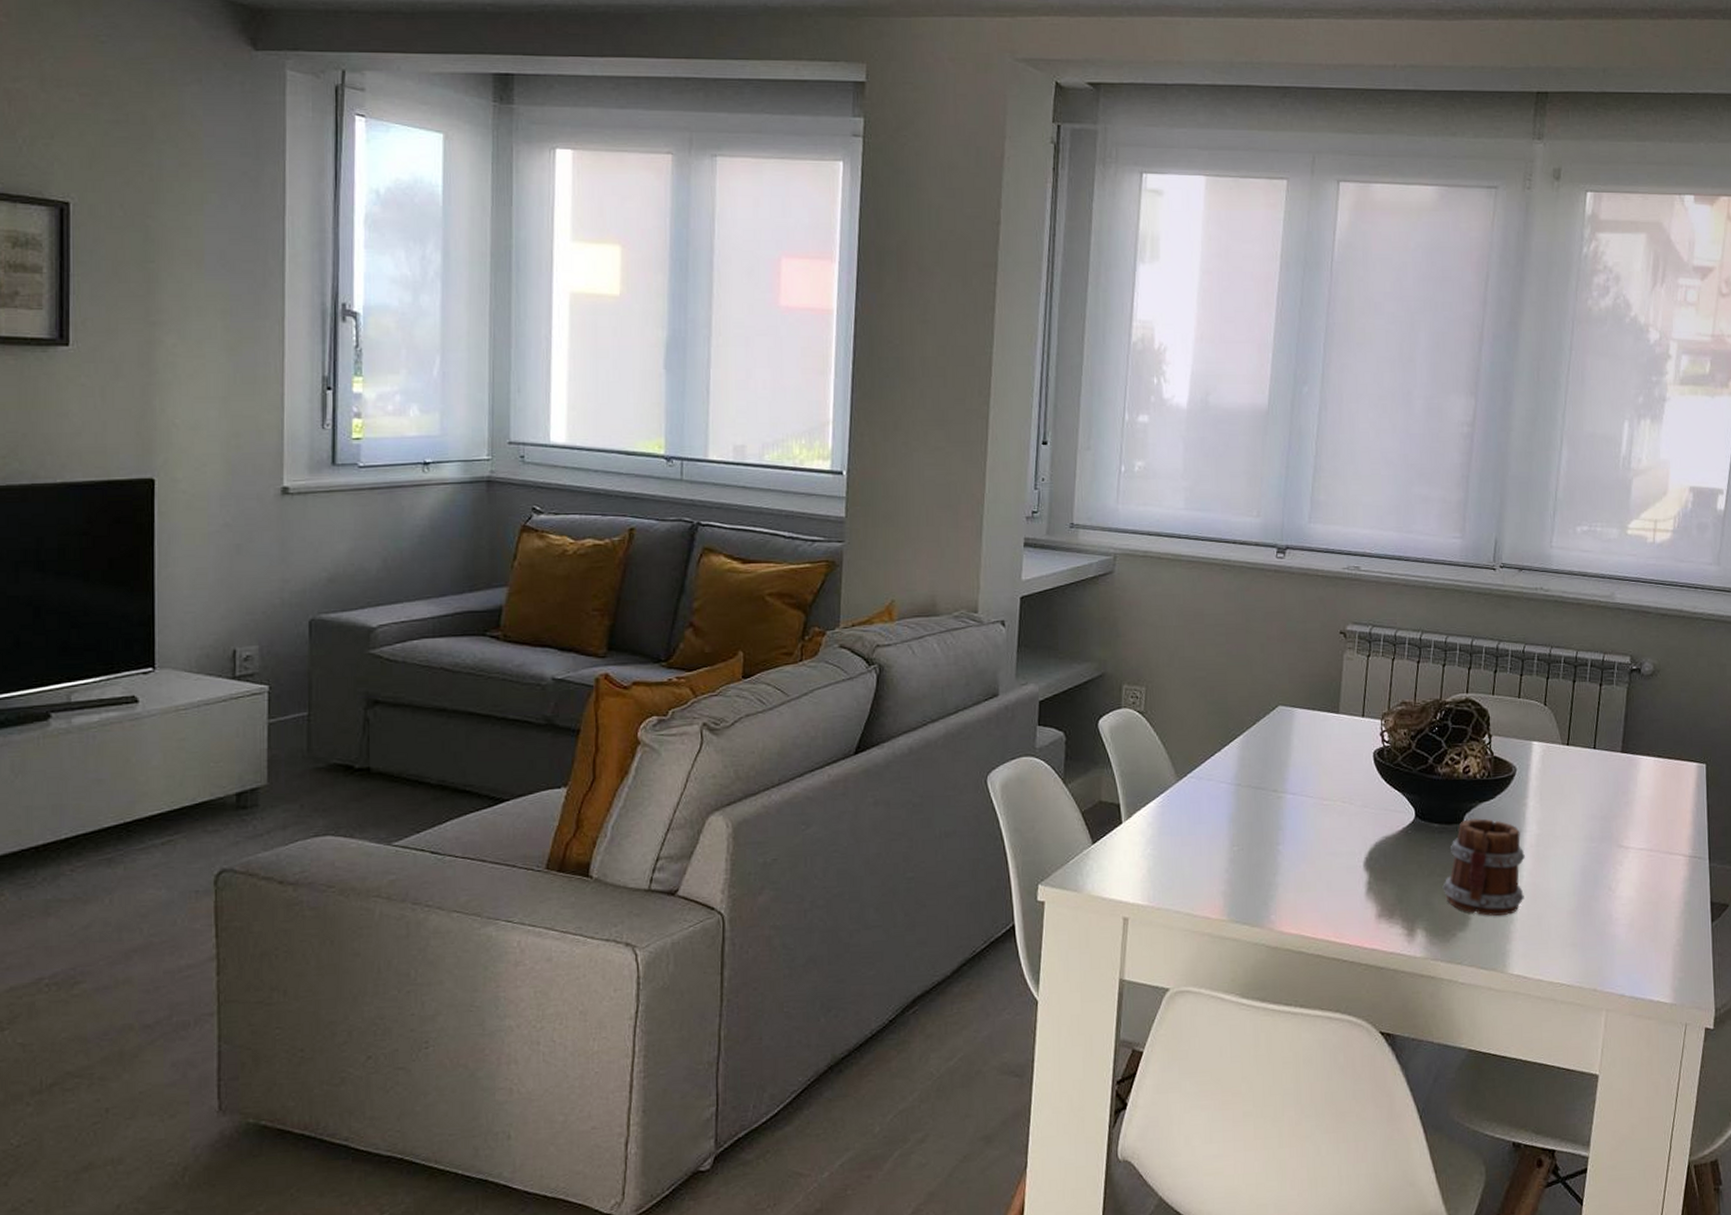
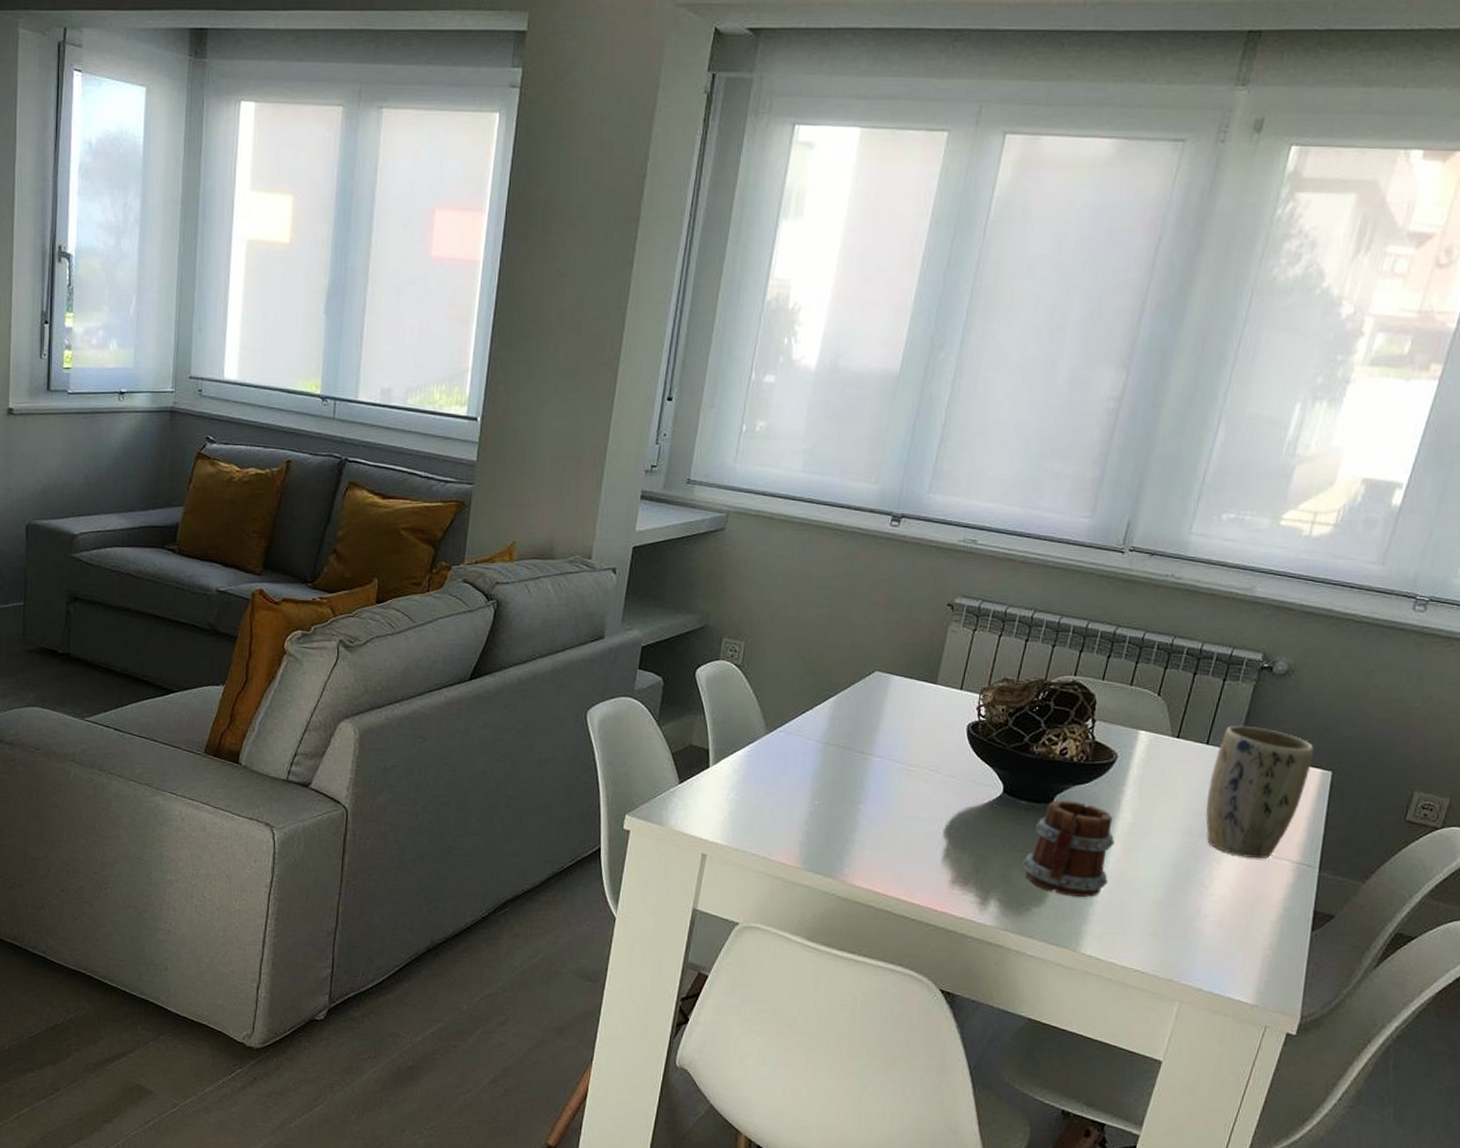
plant pot: none [1601,727,1688,857] -> present [1205,725,1315,859]

